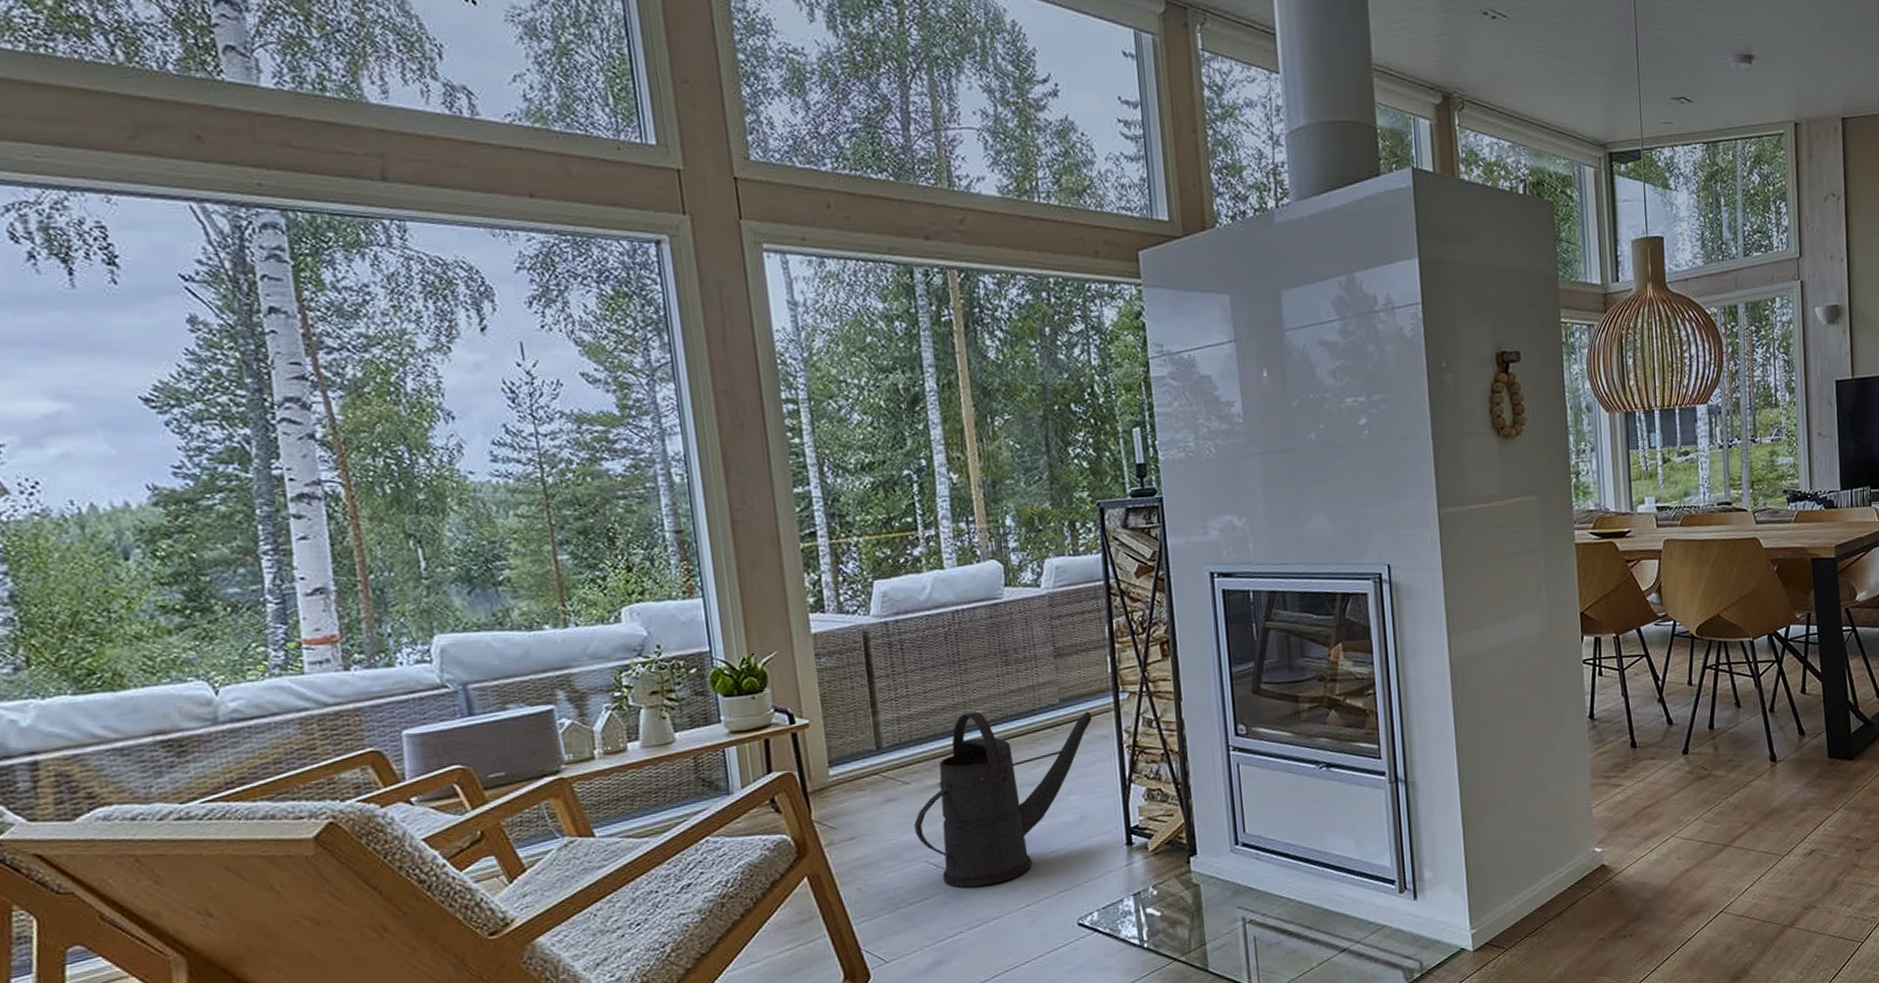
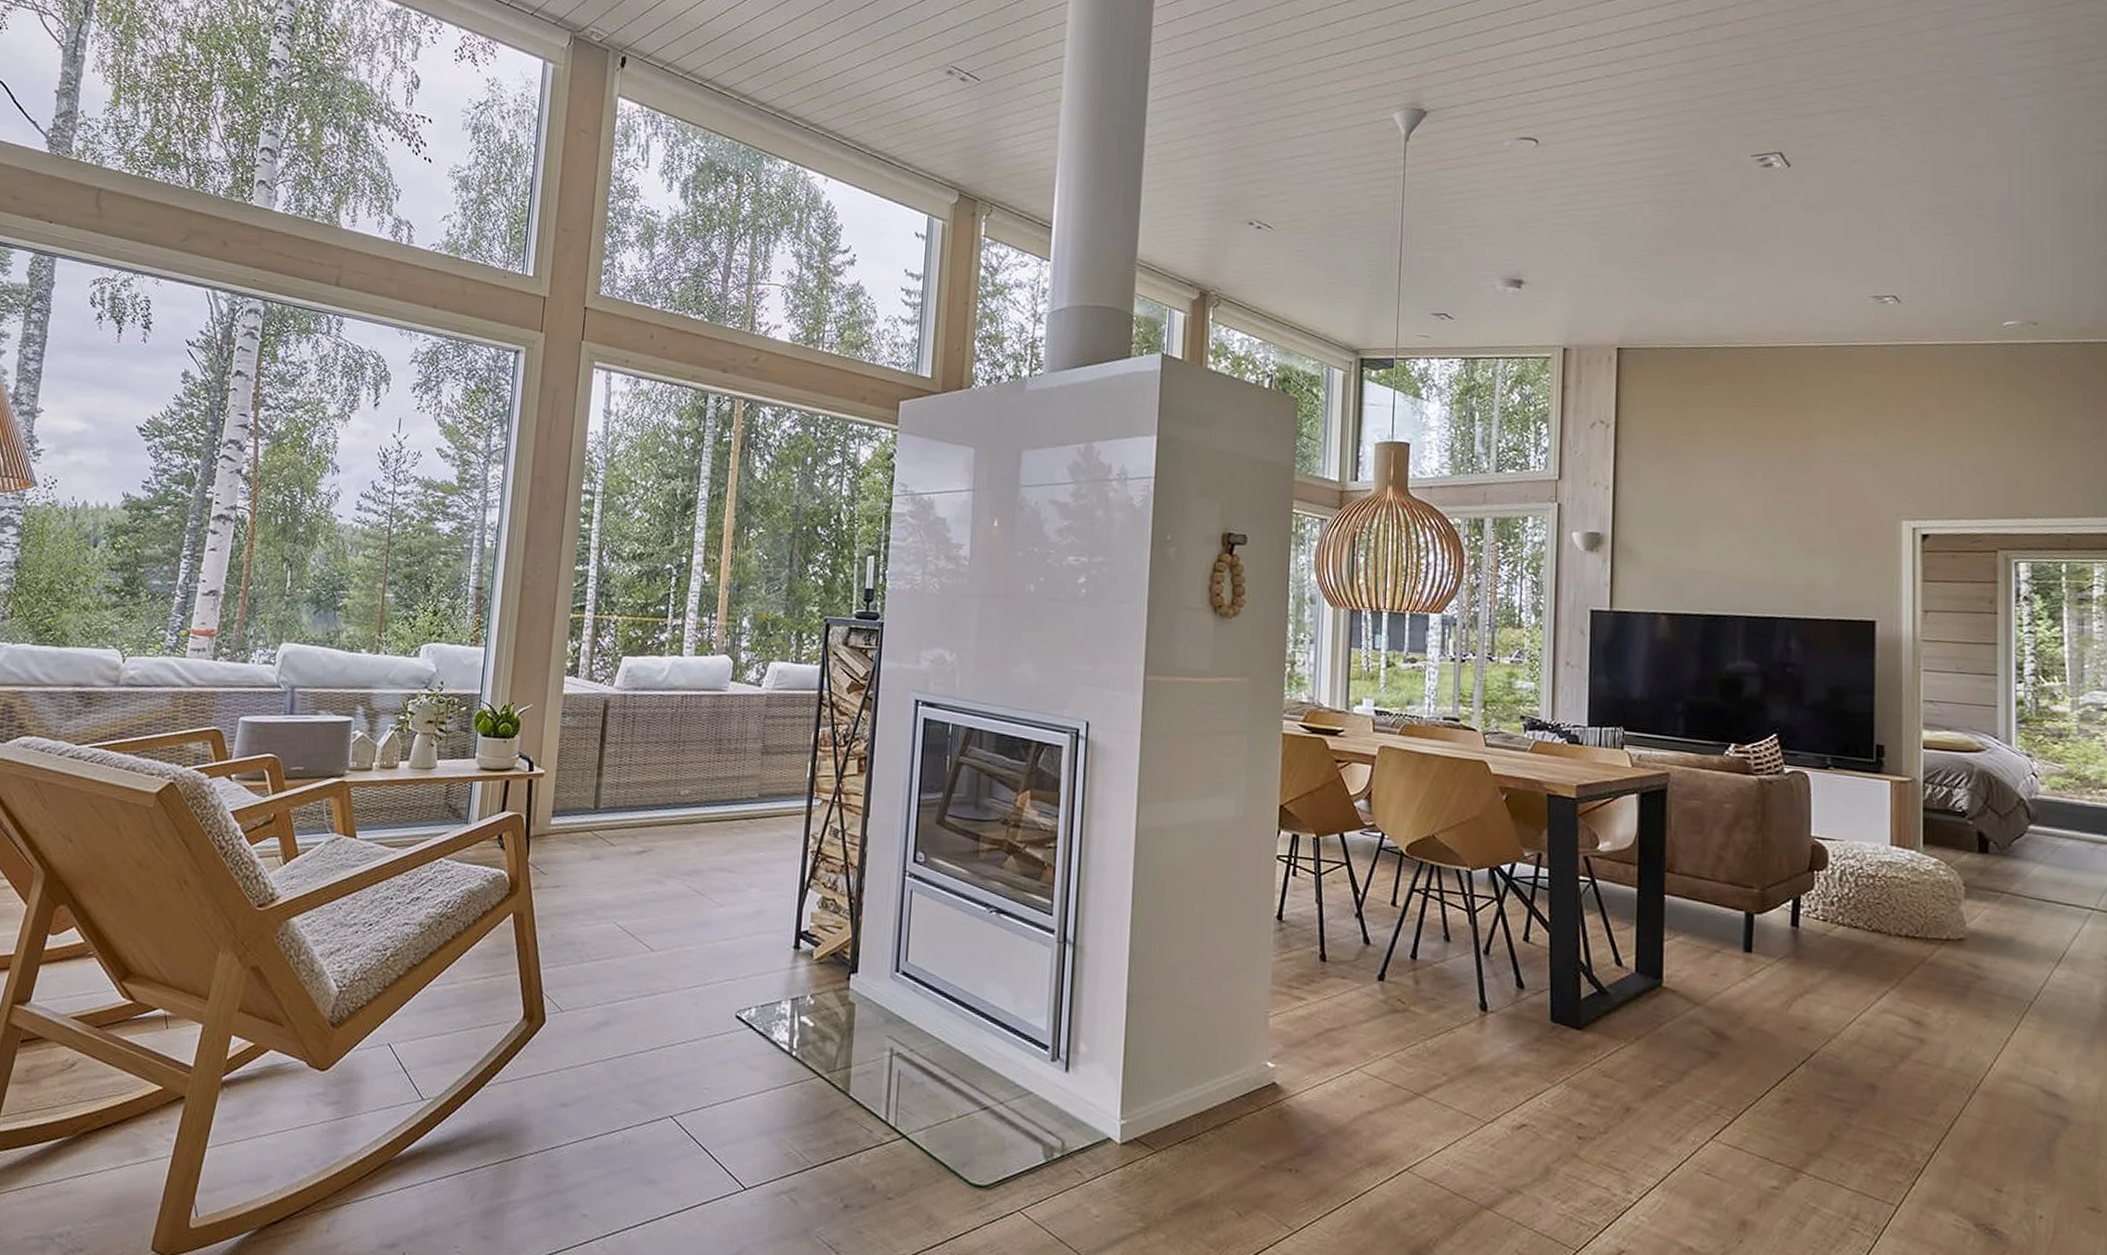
watering can: present [914,711,1093,888] -> none [611,790,785,959]

